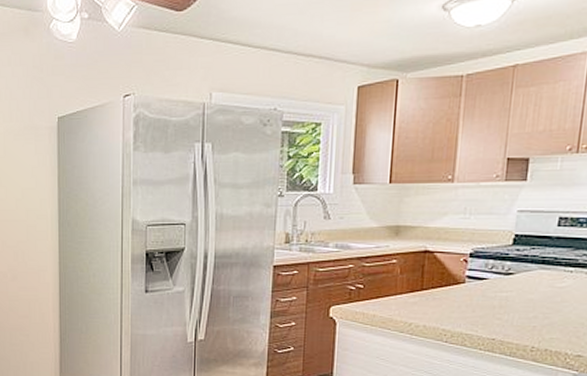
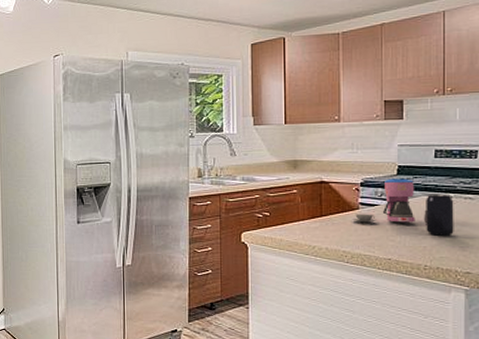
coffee maker: none [456,249,542,301] -> present [352,178,427,224]
beverage can: none [537,267,574,316] -> present [426,194,454,237]

